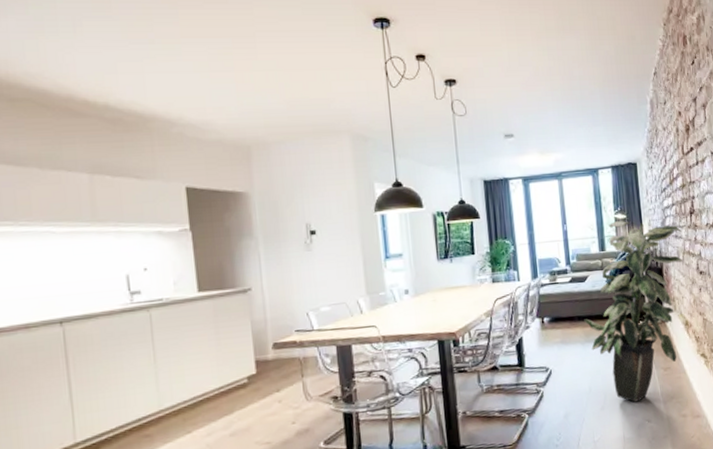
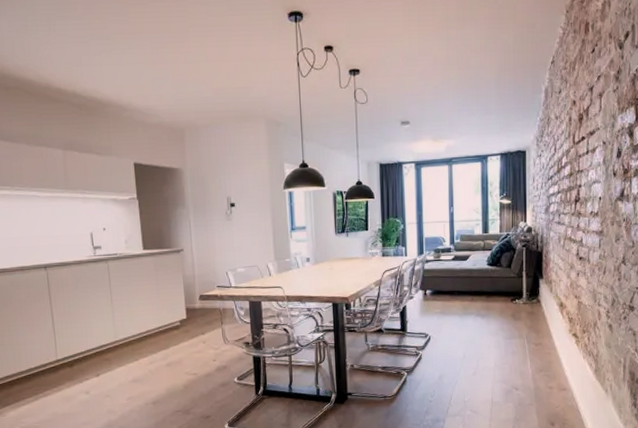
indoor plant: present [584,221,683,403] -> none [463,206,565,371]

